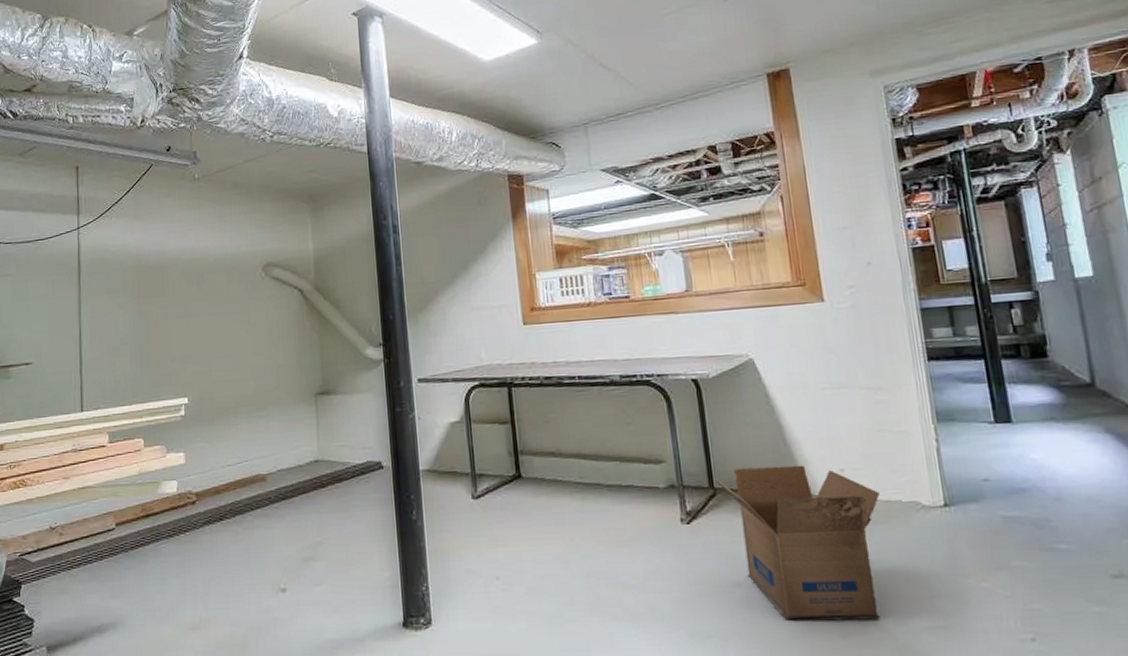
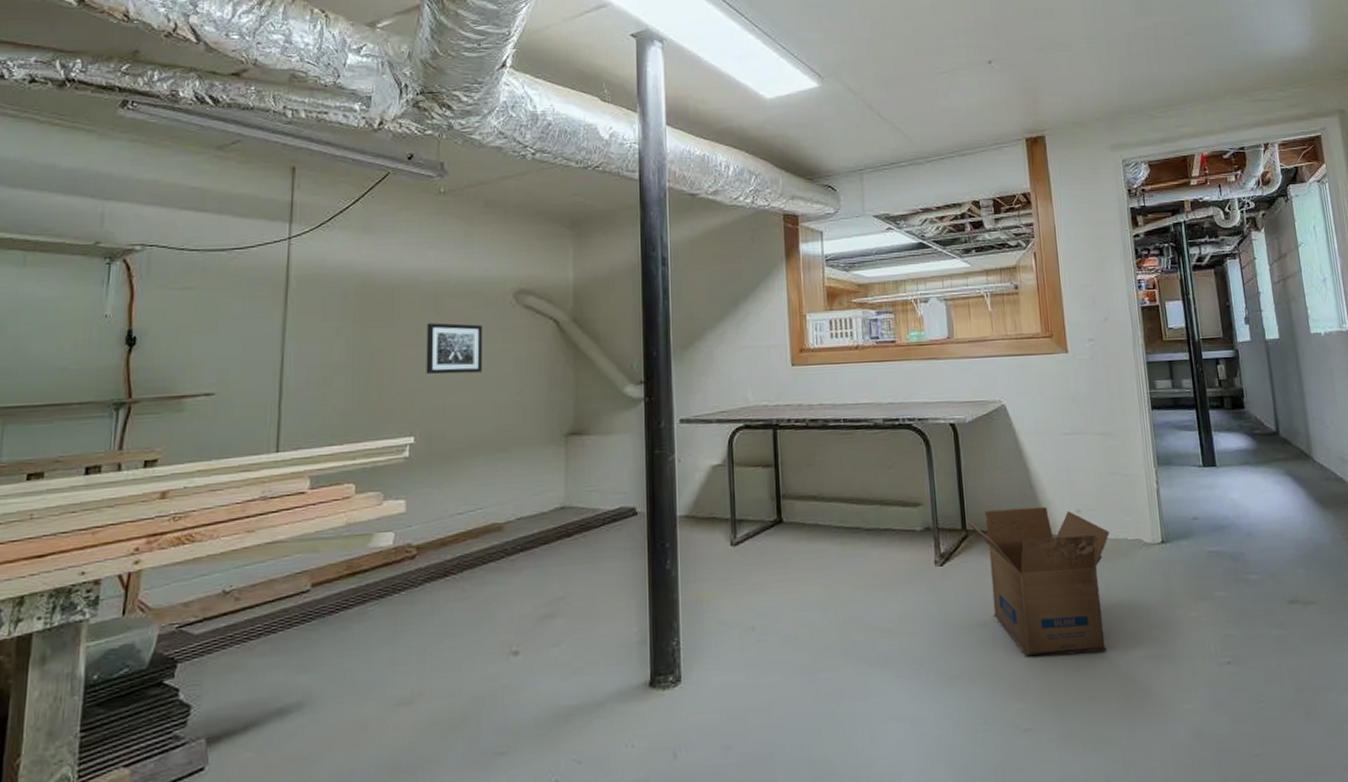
wall art: none [191,296,240,342] -> present [426,322,482,375]

